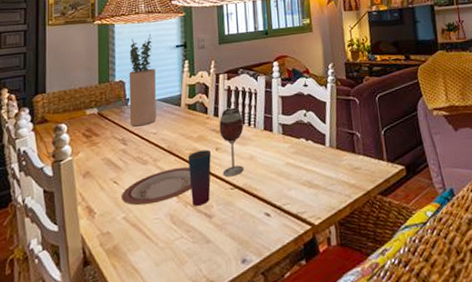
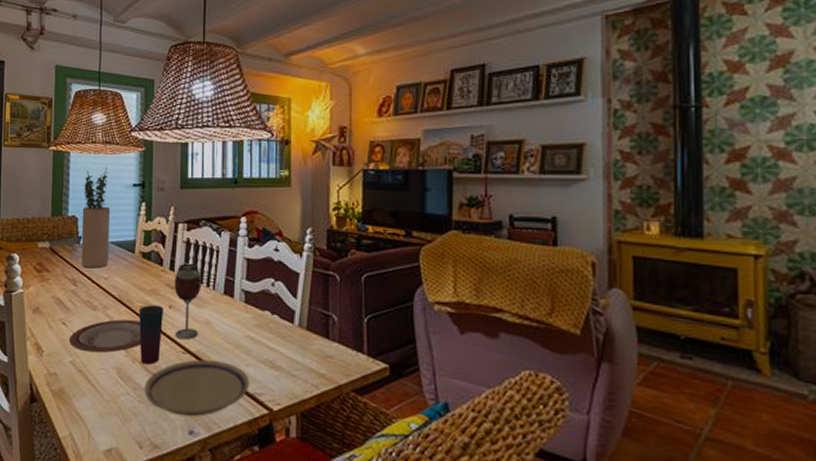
plate: none [197,189,293,248] -> present [144,359,250,417]

